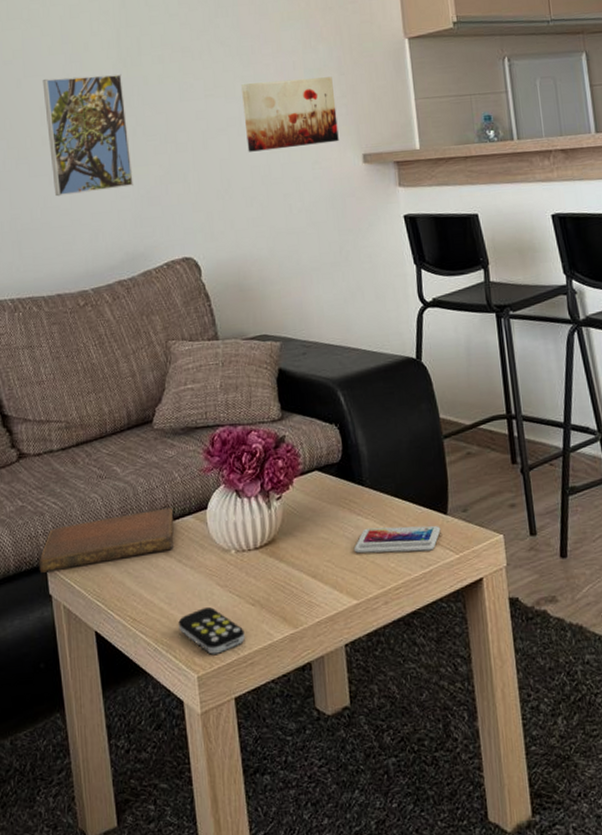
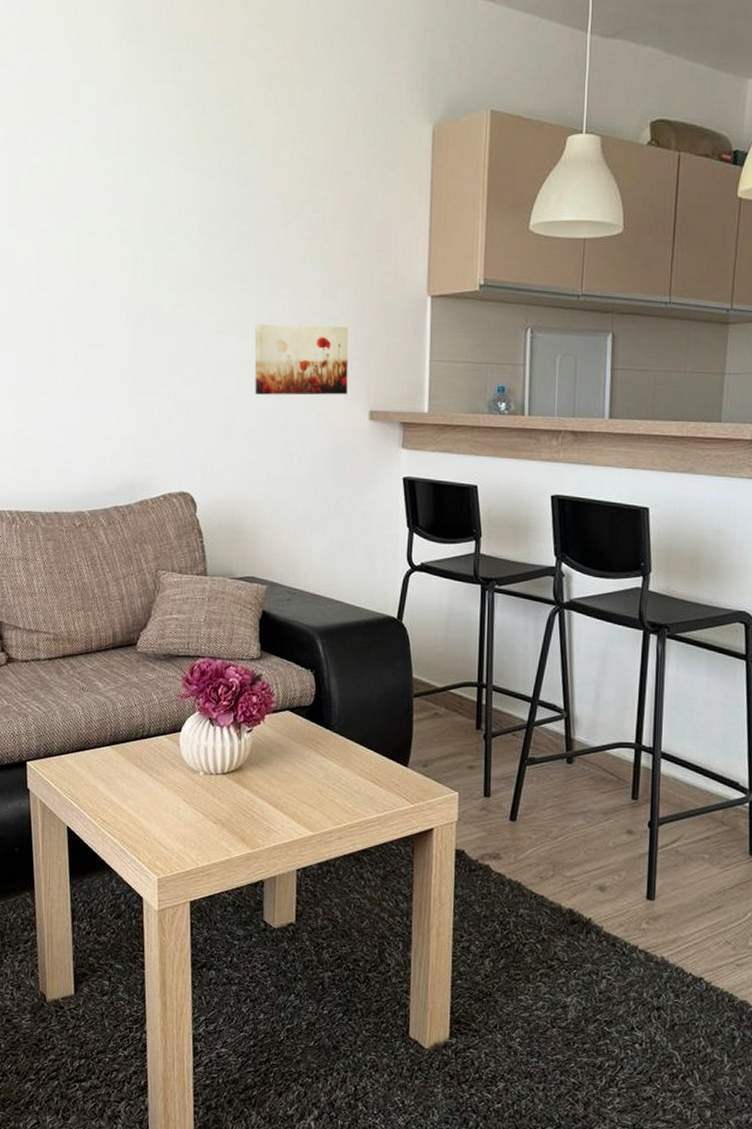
notebook: present [38,507,174,573] -> none [19,725,149,769]
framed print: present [42,73,133,197] -> none [55,293,138,416]
remote control: present [178,606,245,655] -> none [144,819,205,862]
smartphone: present [353,525,441,554] -> none [315,769,400,798]

